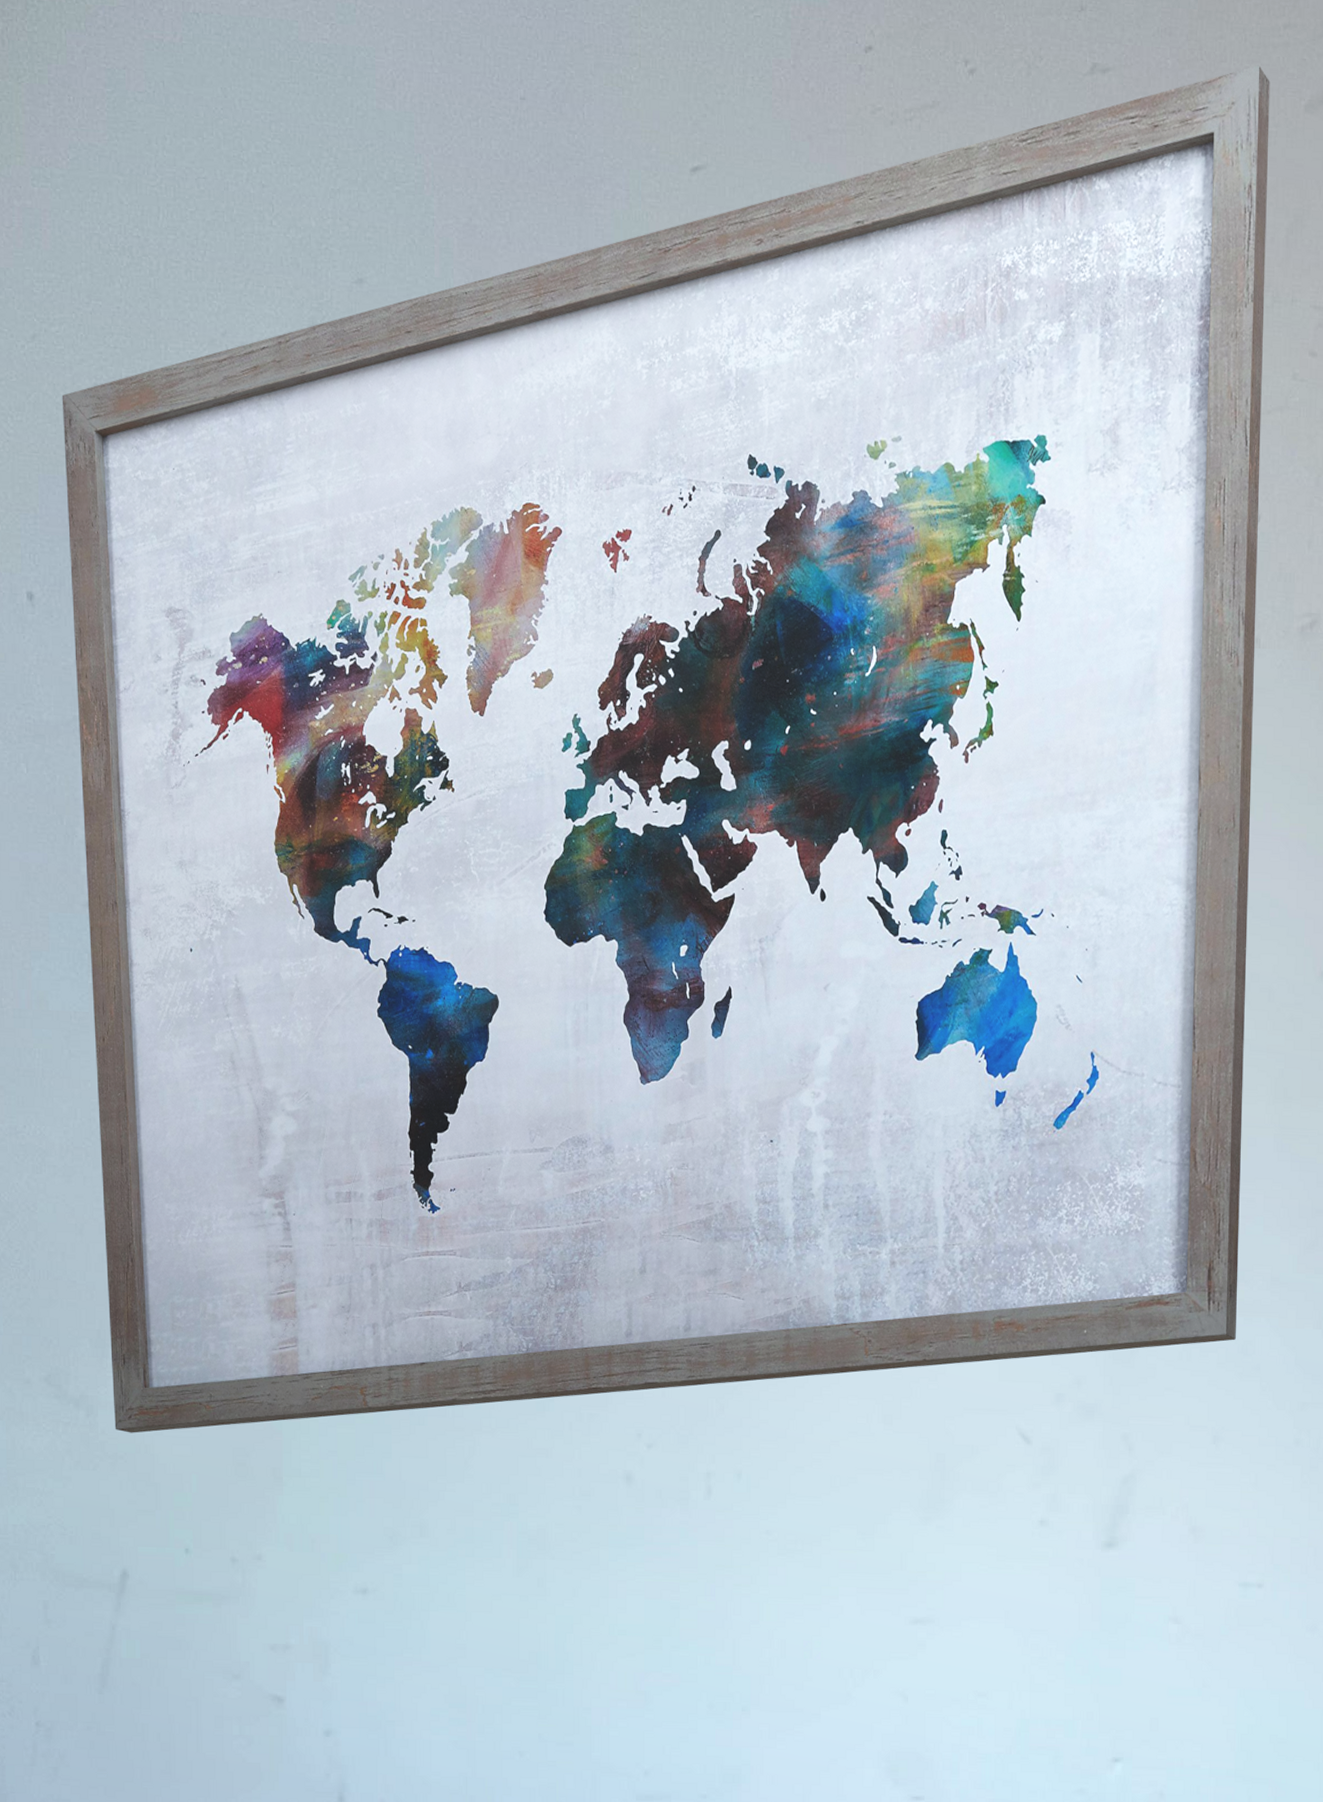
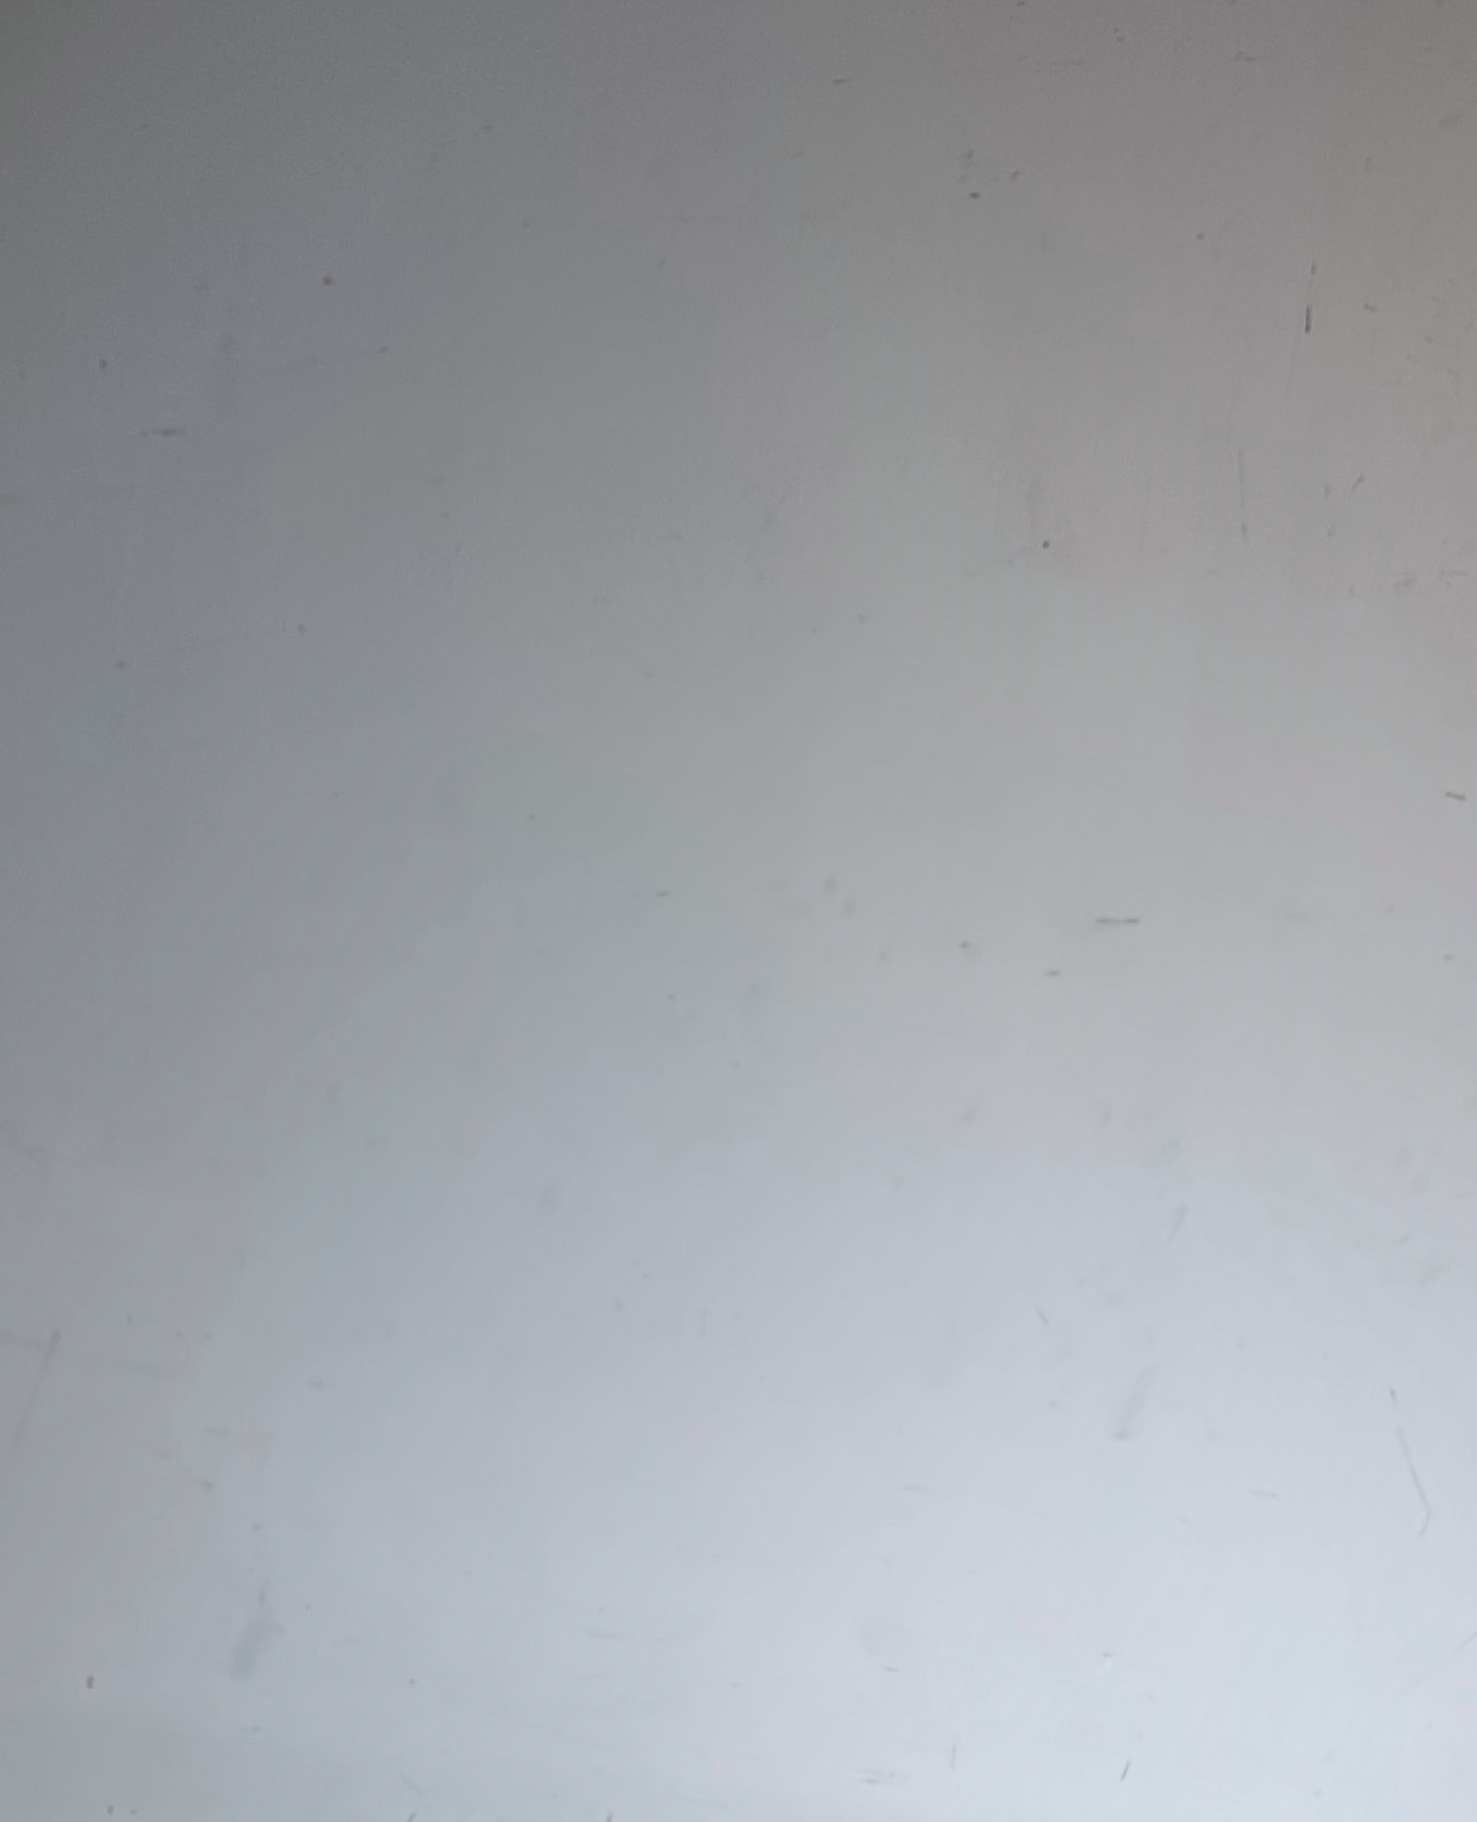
wall art: present [61,65,1270,1433] -> none [68,78,1408,1249]

